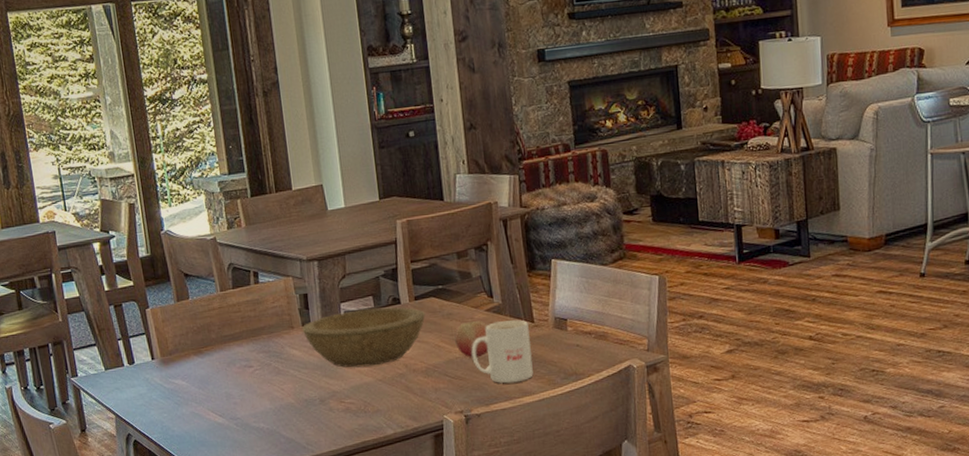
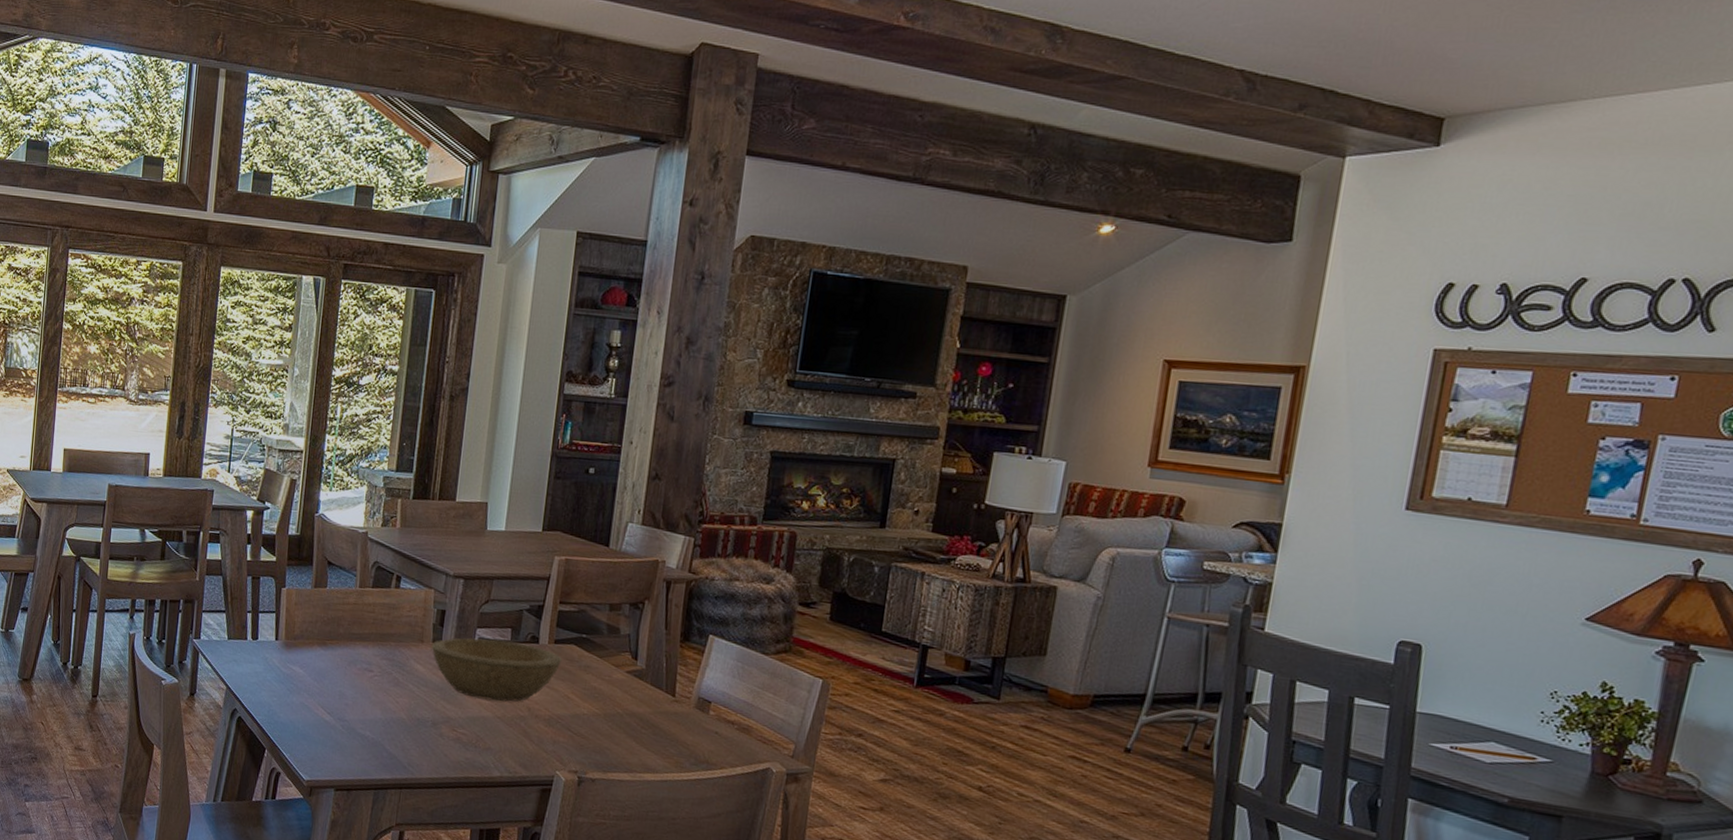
fruit: present [454,321,489,358] -> none [586,679,625,720]
mug: present [471,320,533,384] -> none [600,686,669,756]

